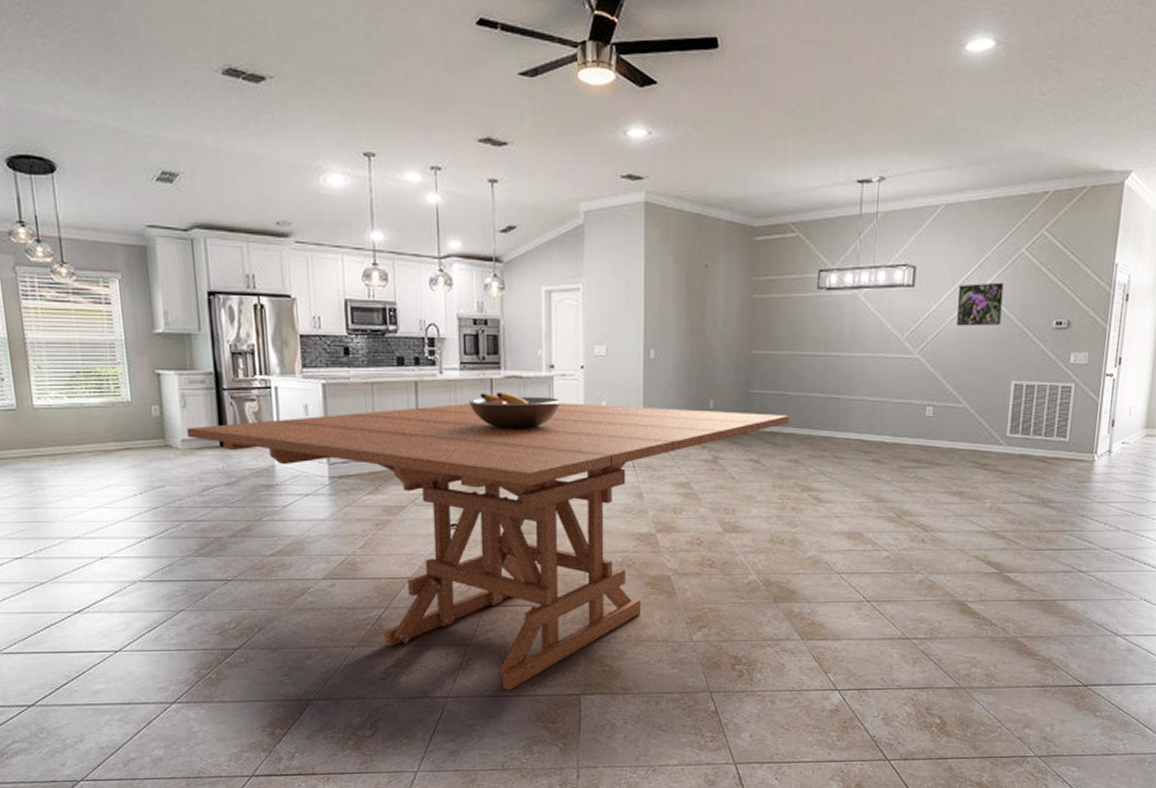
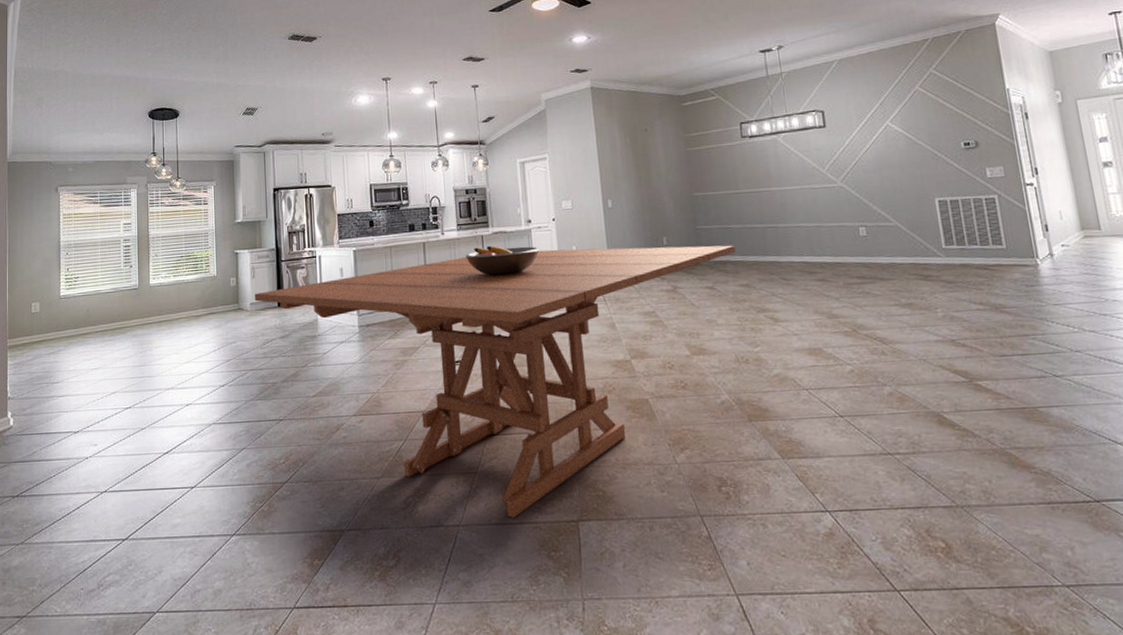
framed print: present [957,282,1004,326] -> none [866,115,912,156]

